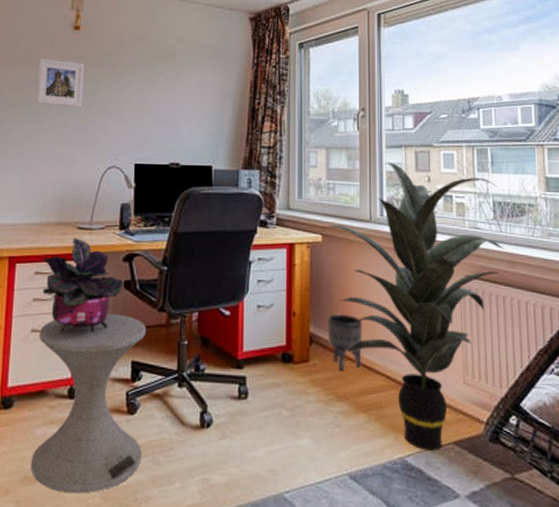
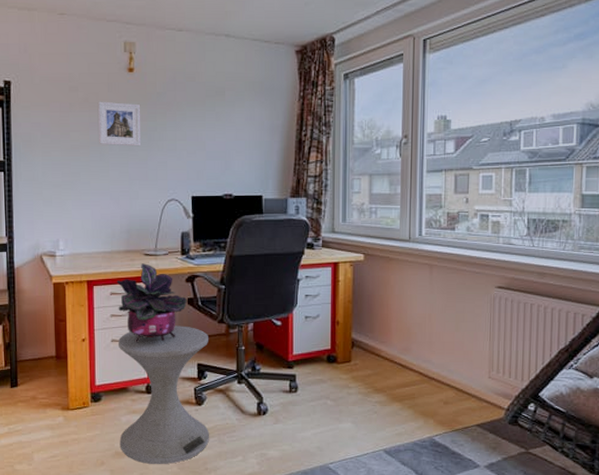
indoor plant: present [322,162,506,450] -> none [364,186,537,431]
planter: present [327,313,363,371] -> none [367,322,400,369]

